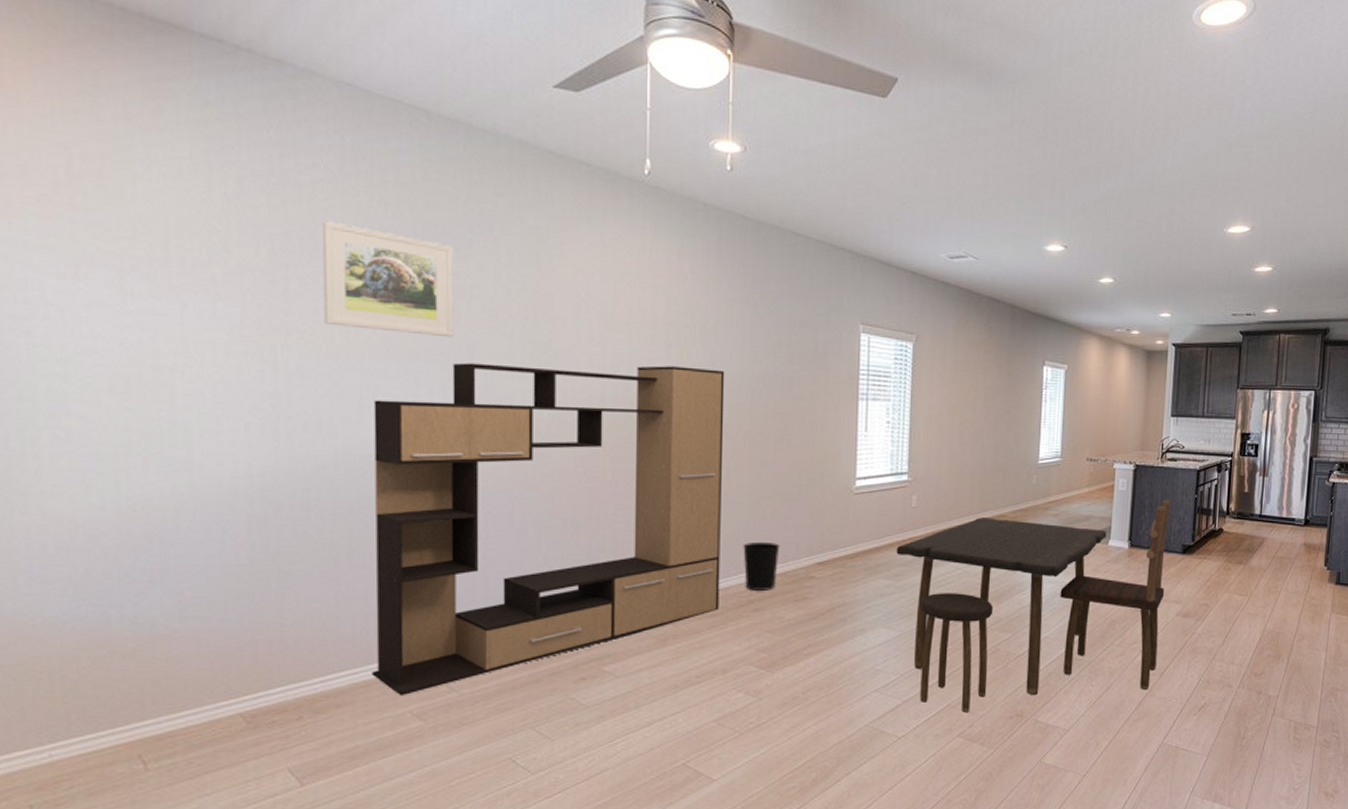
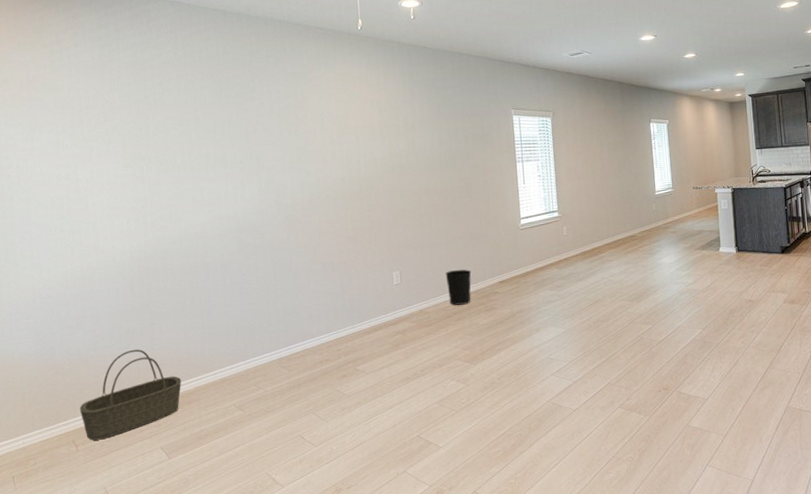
basket: none [151,623,328,756] -> present [79,349,182,441]
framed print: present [322,220,454,338] -> none [166,86,247,152]
media console: present [372,362,725,696] -> none [201,152,433,394]
dining table: present [896,499,1171,714] -> none [555,212,773,389]

